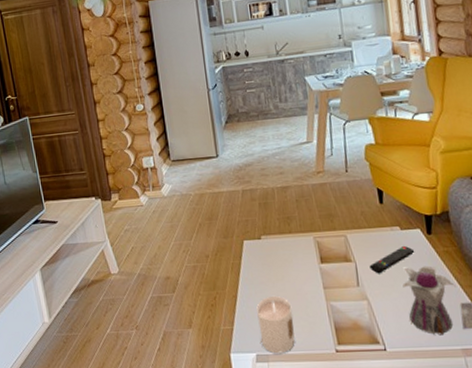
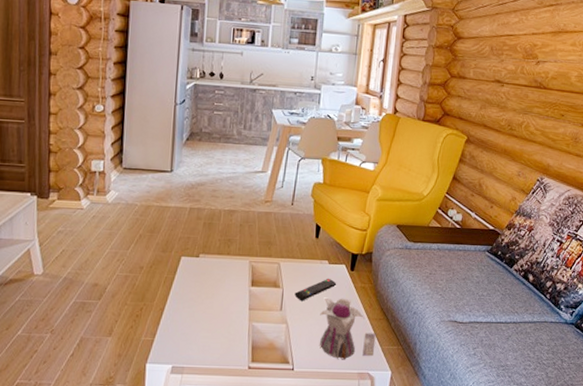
candle: present [256,295,295,354] -> none [179,312,216,367]

